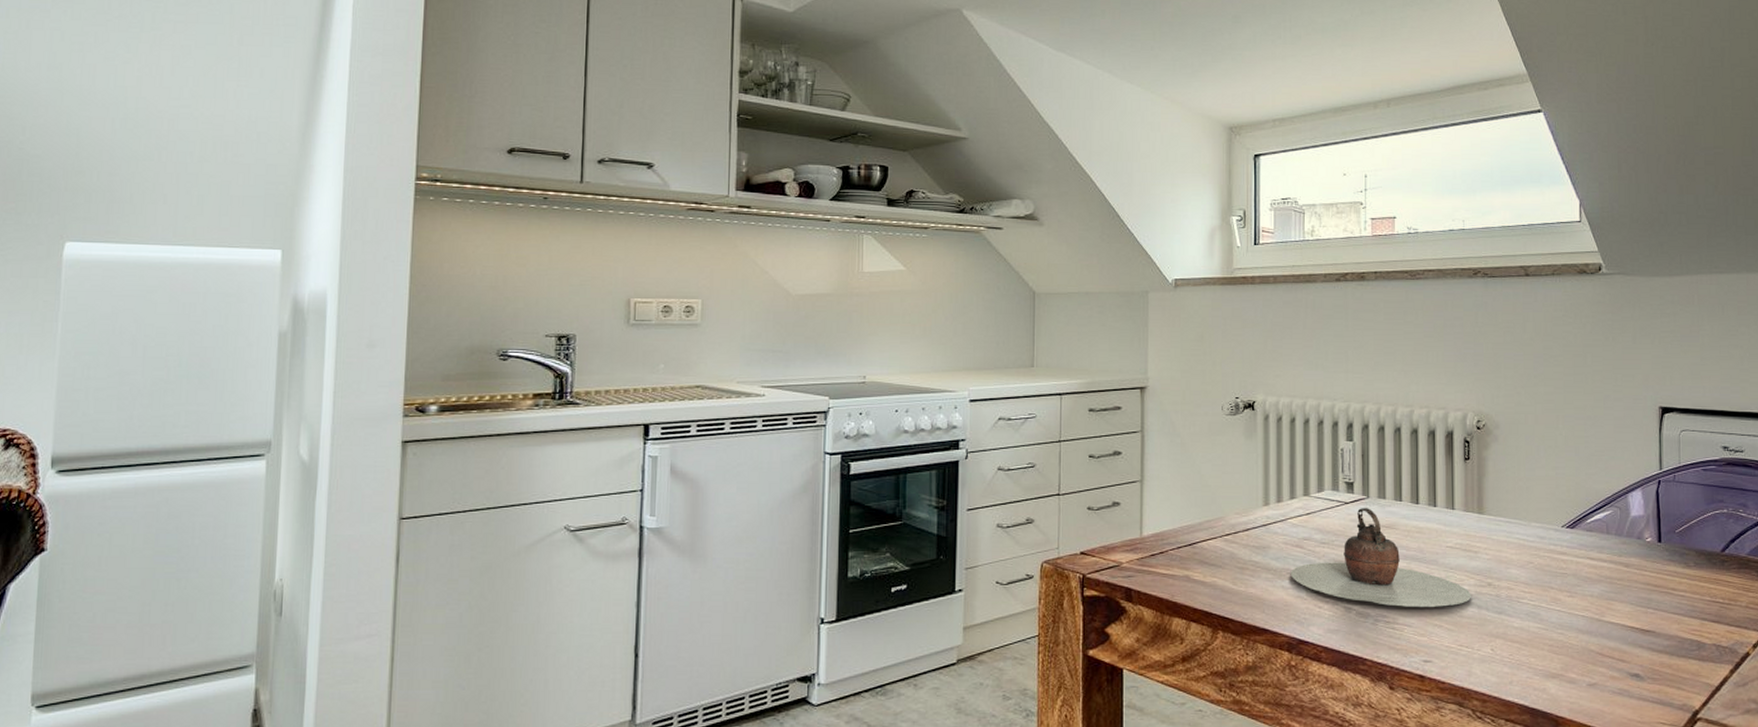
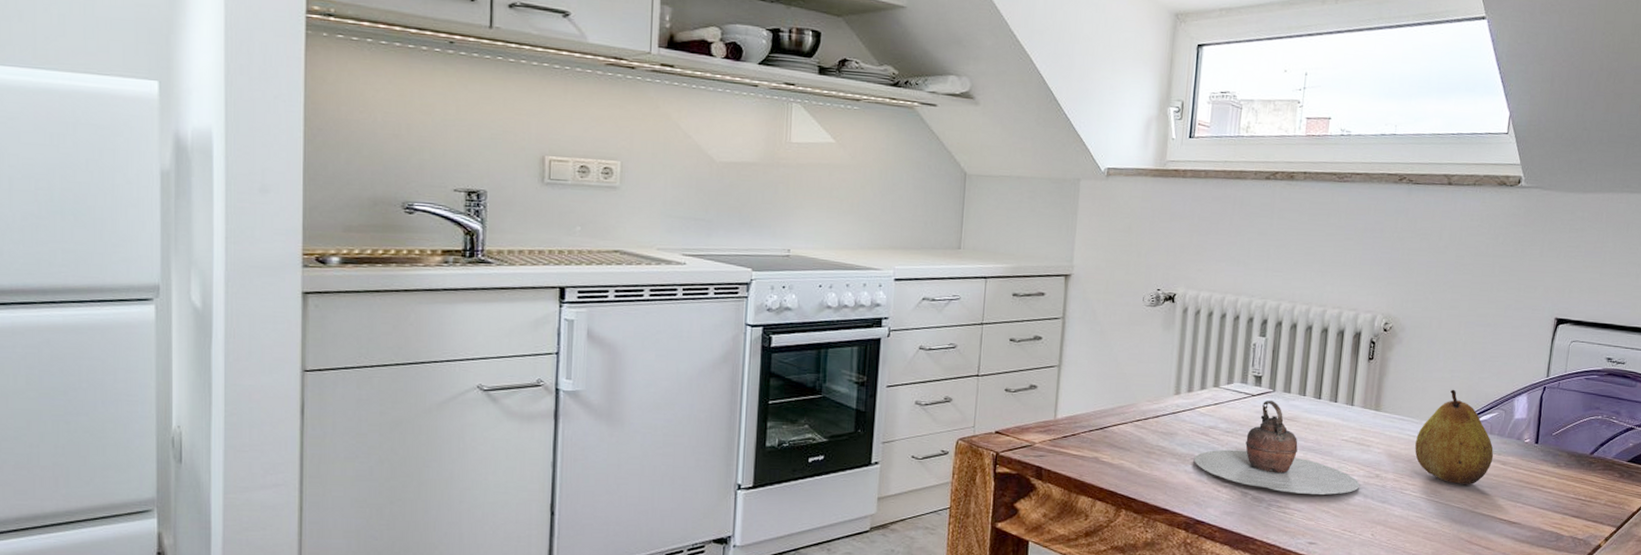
fruit: none [1526,487,1614,591] -> present [1414,389,1494,486]

